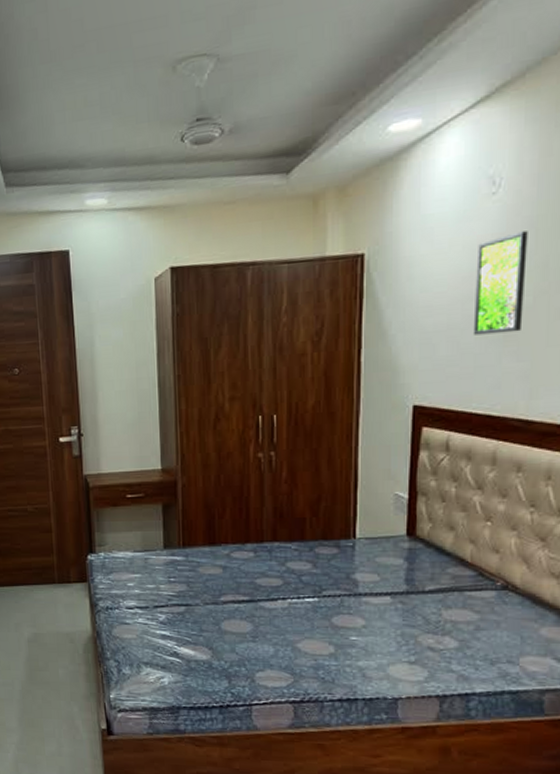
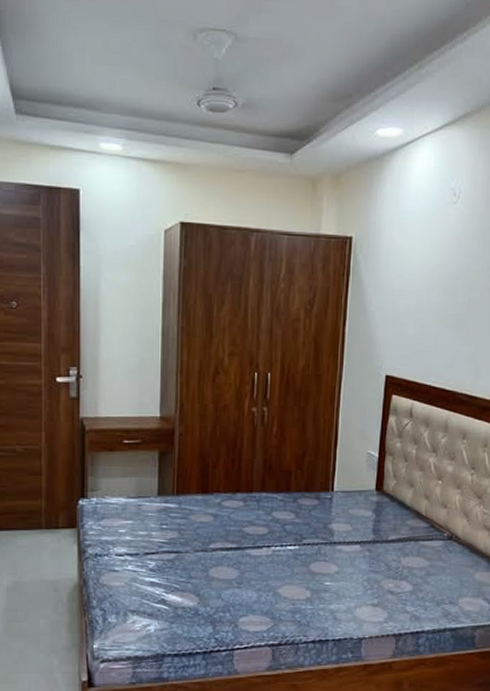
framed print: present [473,231,528,335] -> none [434,238,478,321]

